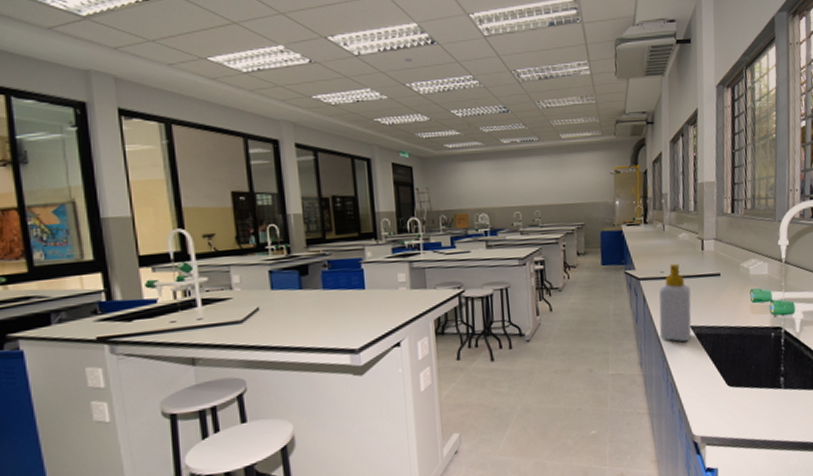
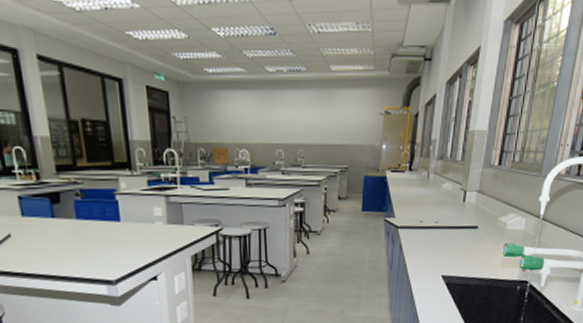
soap bottle: present [658,263,692,342] -> none [411,213,446,290]

